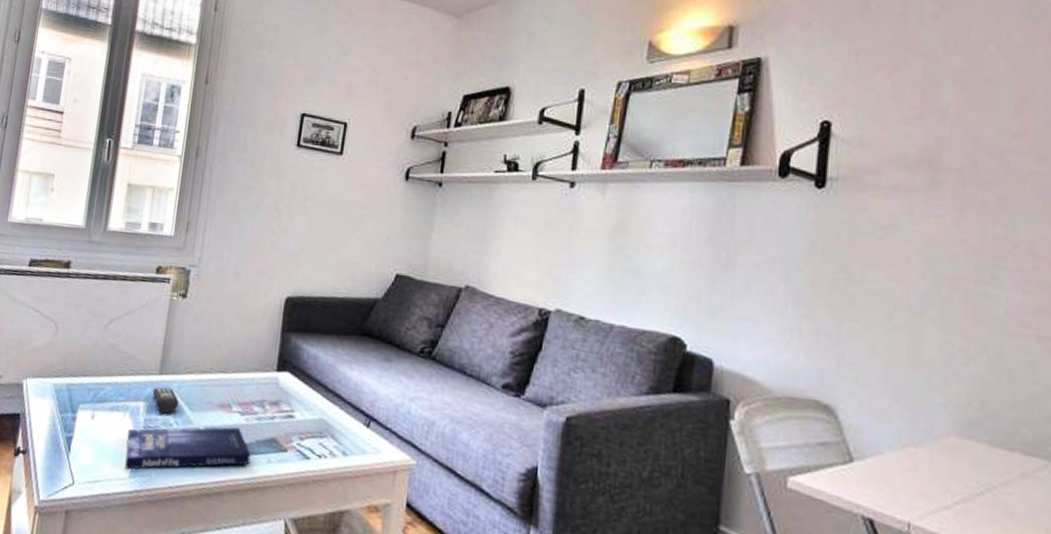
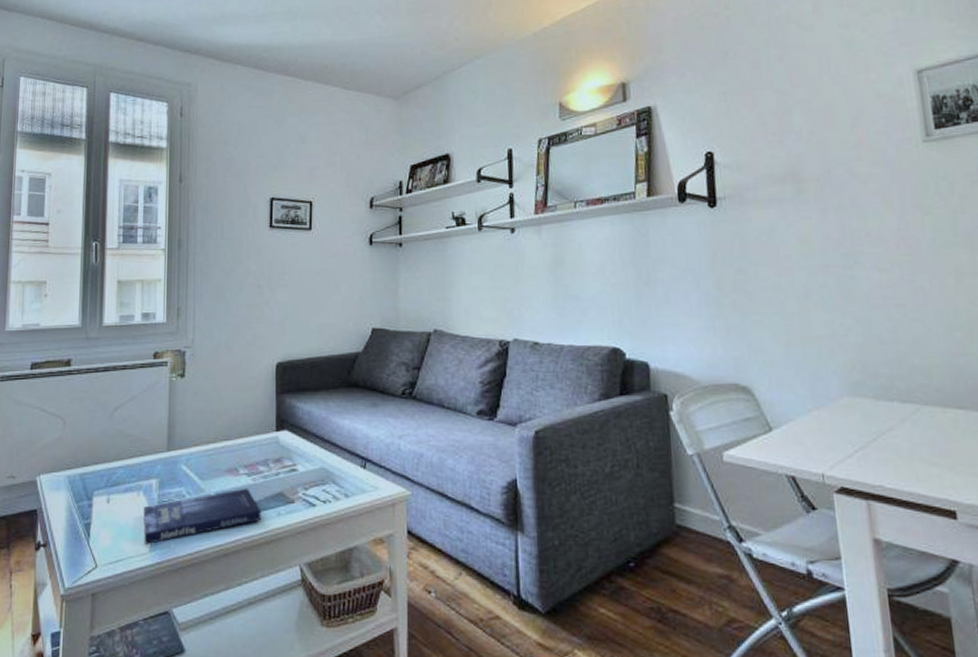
remote control: present [152,387,178,414] -> none [163,462,188,486]

